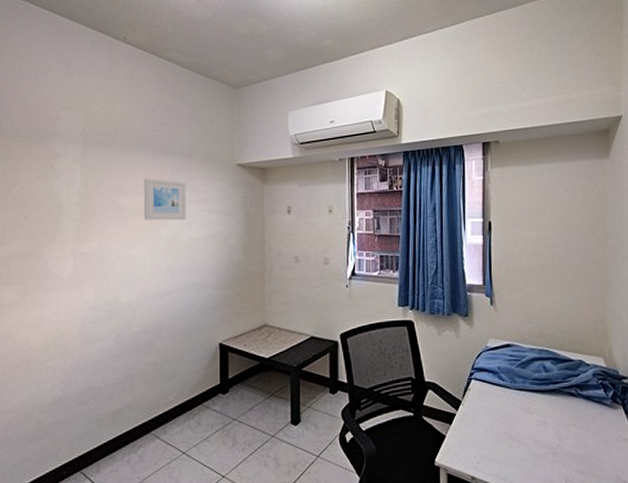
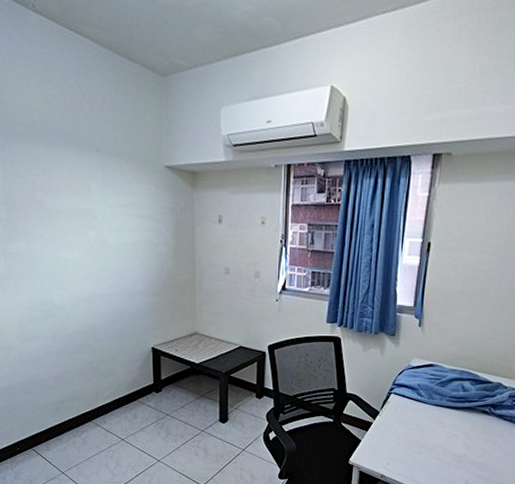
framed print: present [143,178,186,220] -> none [68,176,114,224]

